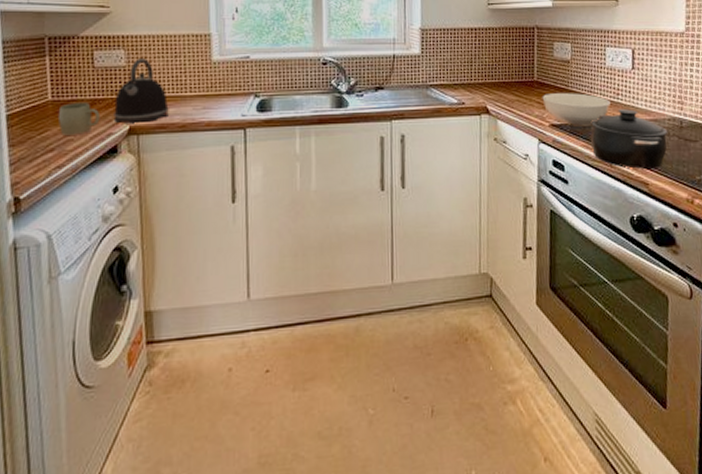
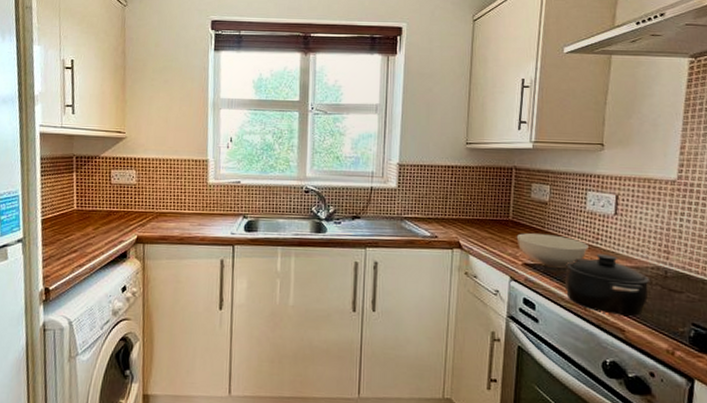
mug: present [57,103,101,137] -> none [80,213,115,241]
kettle: present [113,58,169,124] -> none [125,178,170,234]

